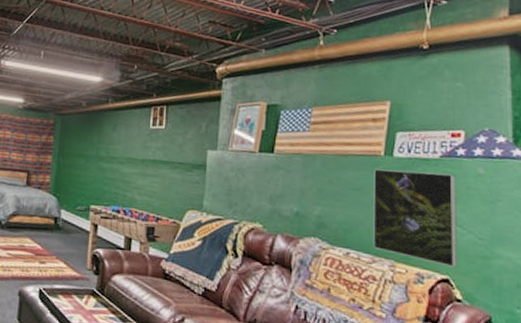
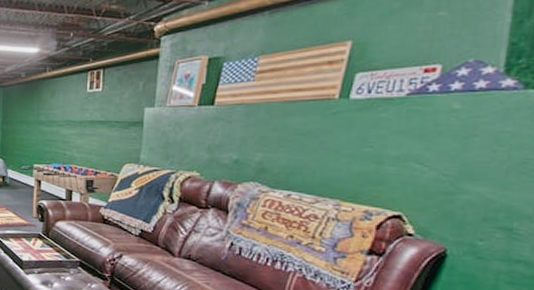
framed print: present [373,168,457,268] -> none [317,111,425,204]

